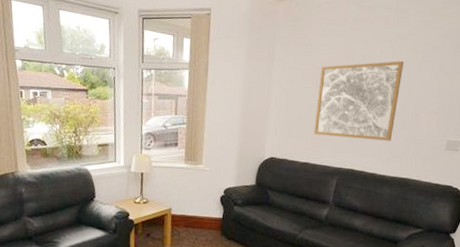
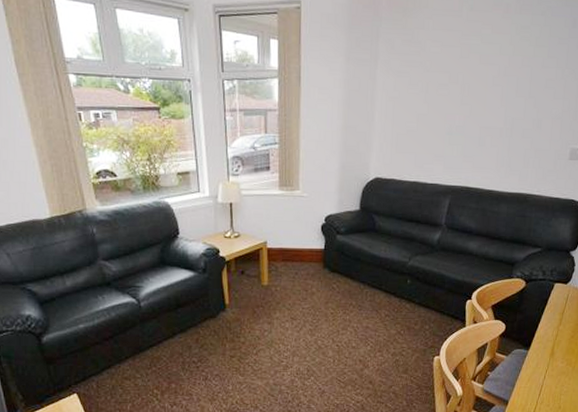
wall art: present [314,61,404,141] -> none [424,58,526,153]

